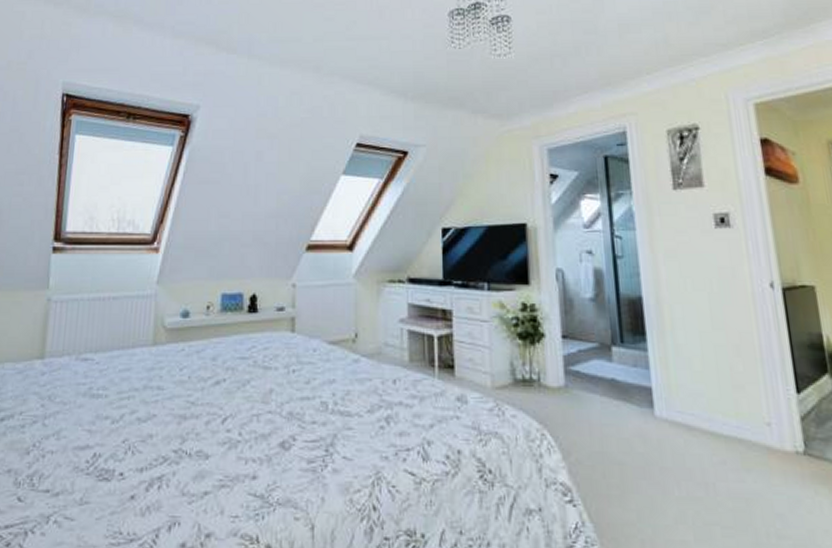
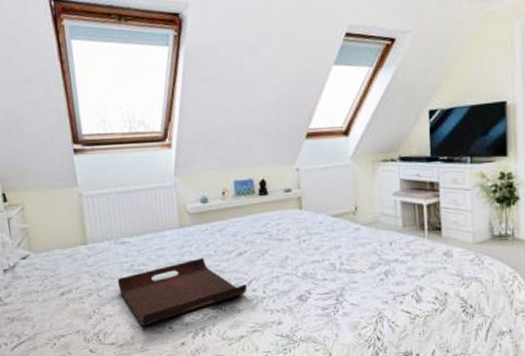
serving tray: none [69,384,221,469] -> present [117,257,247,326]

